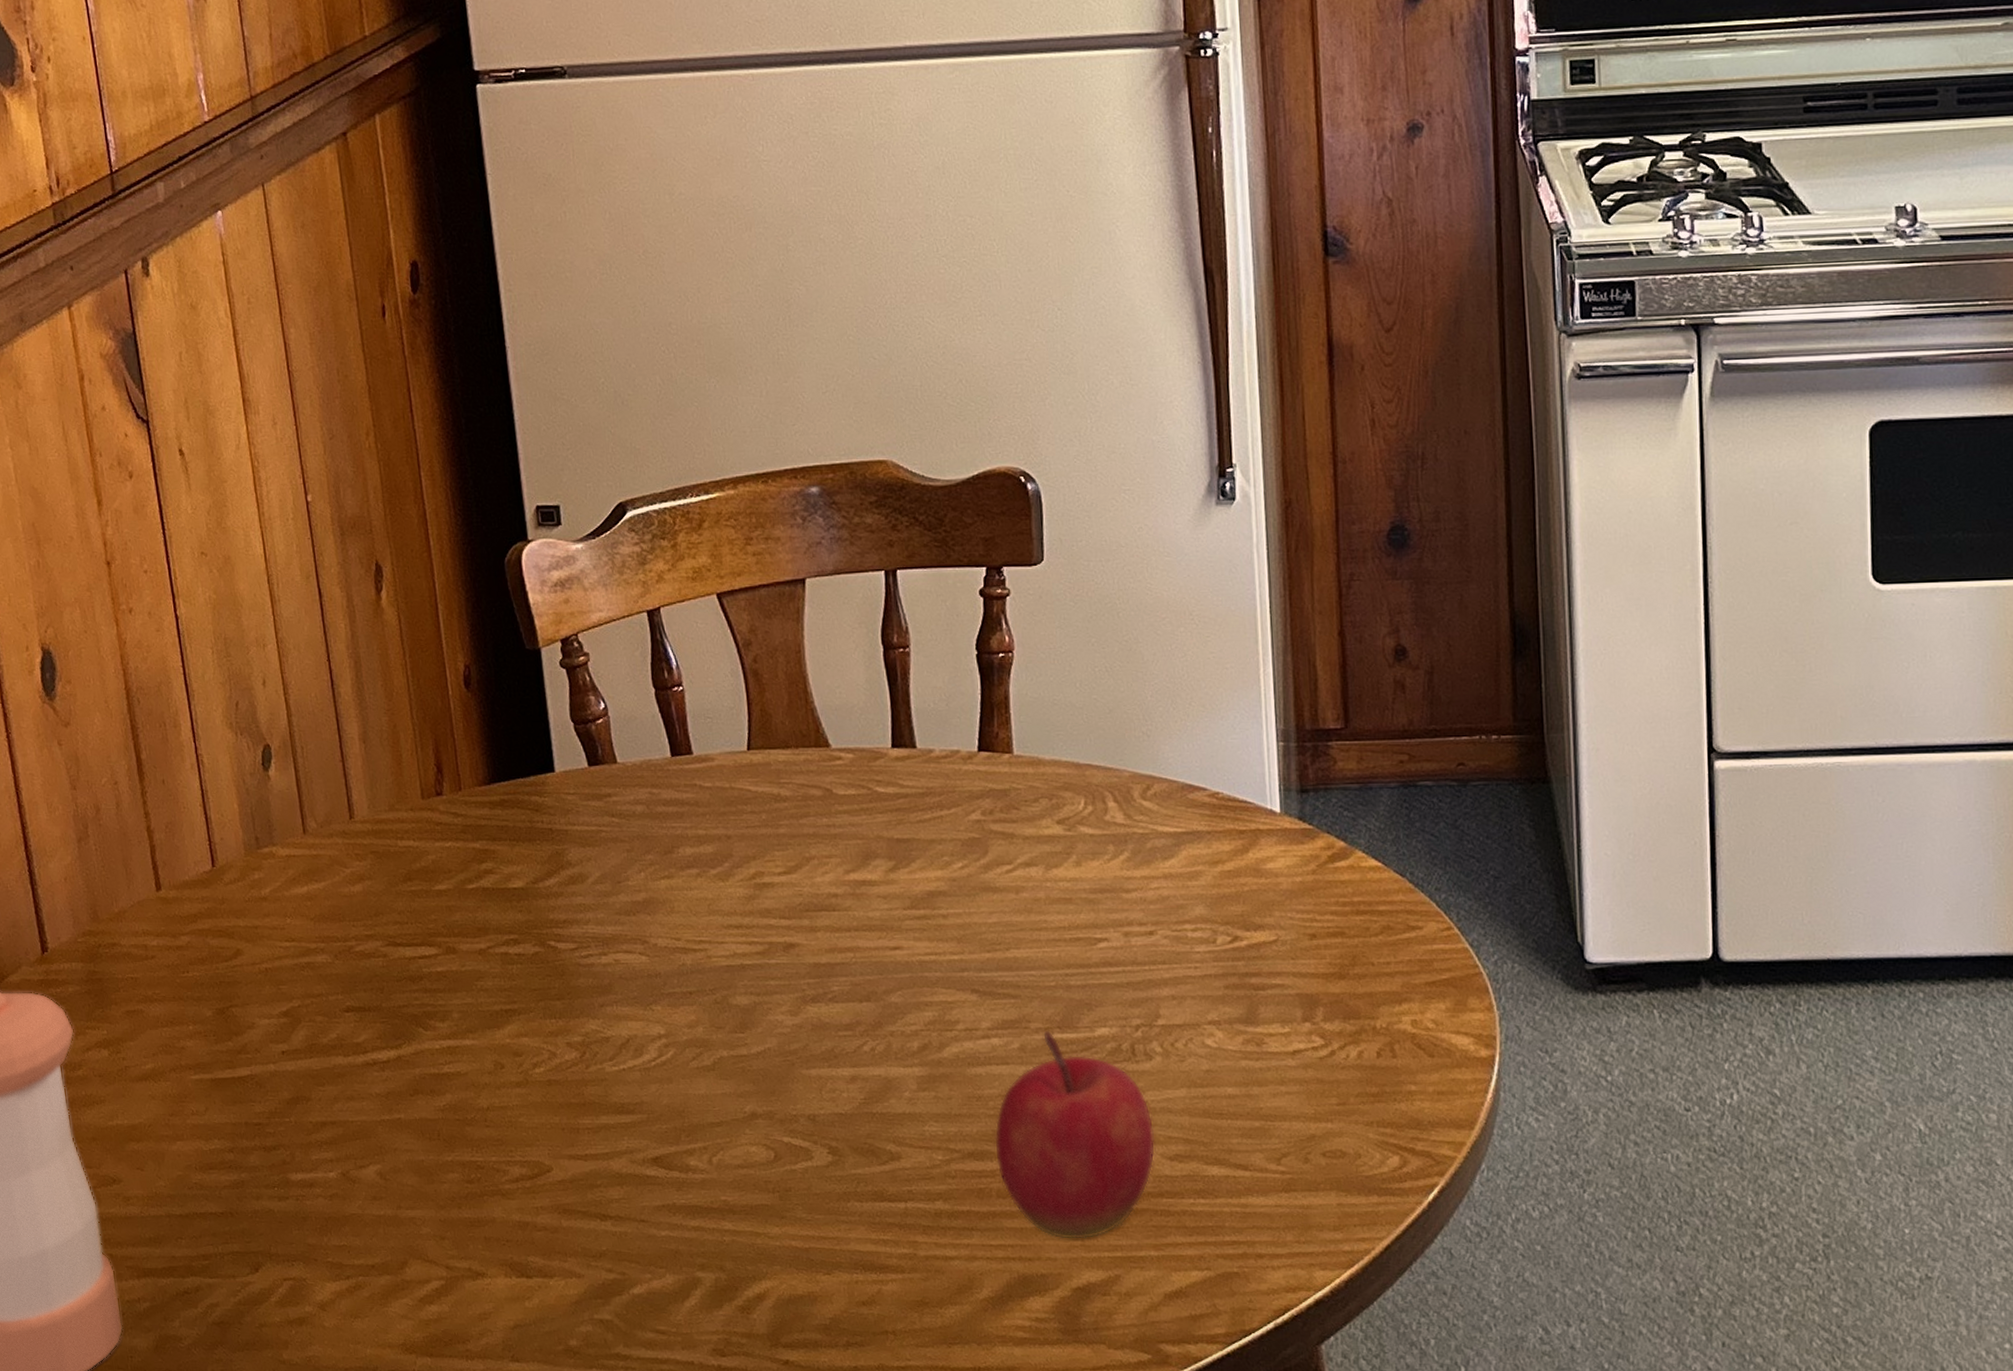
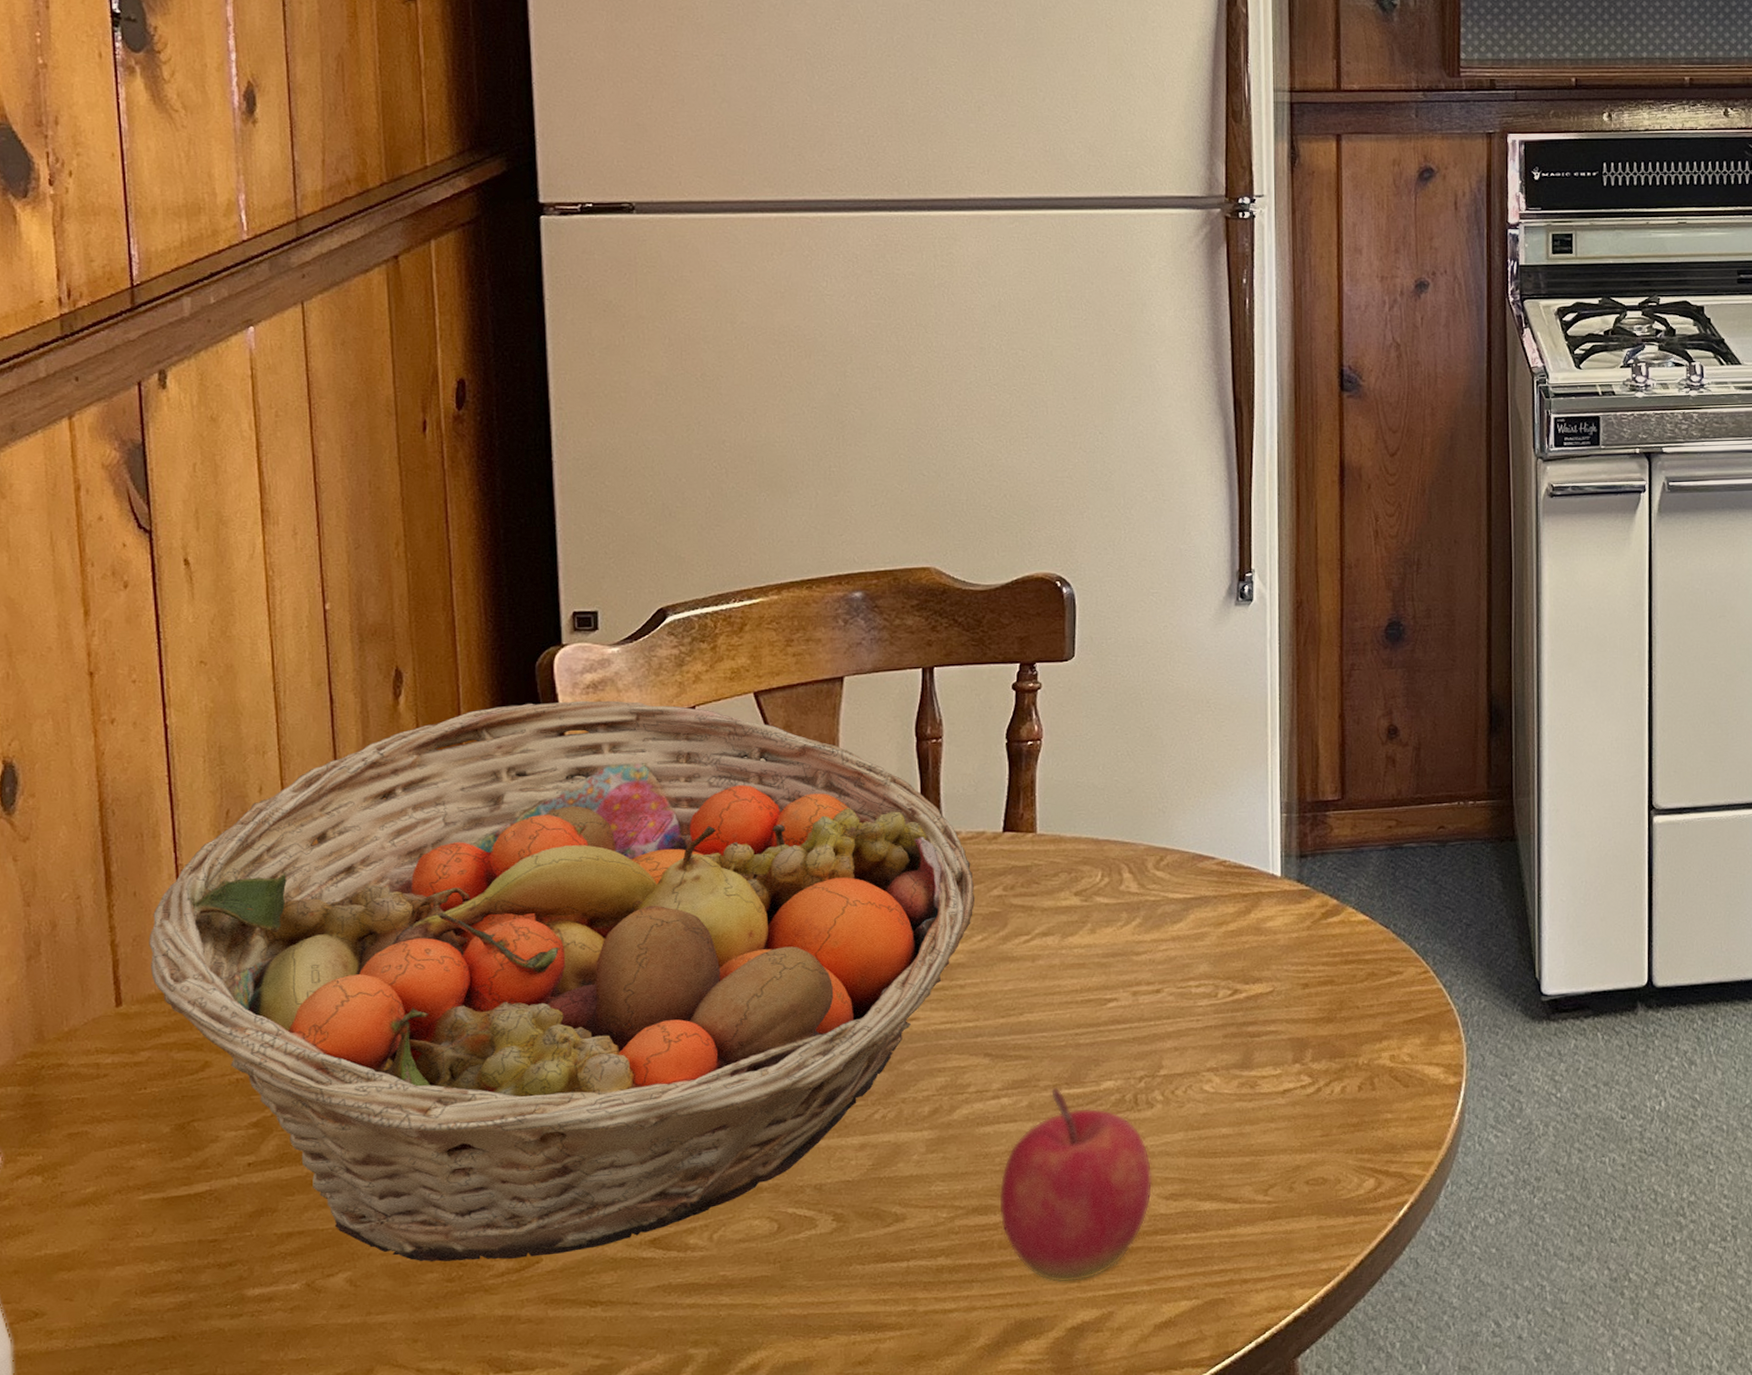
fruit basket: none [179,599,953,1165] -> present [149,700,975,1262]

